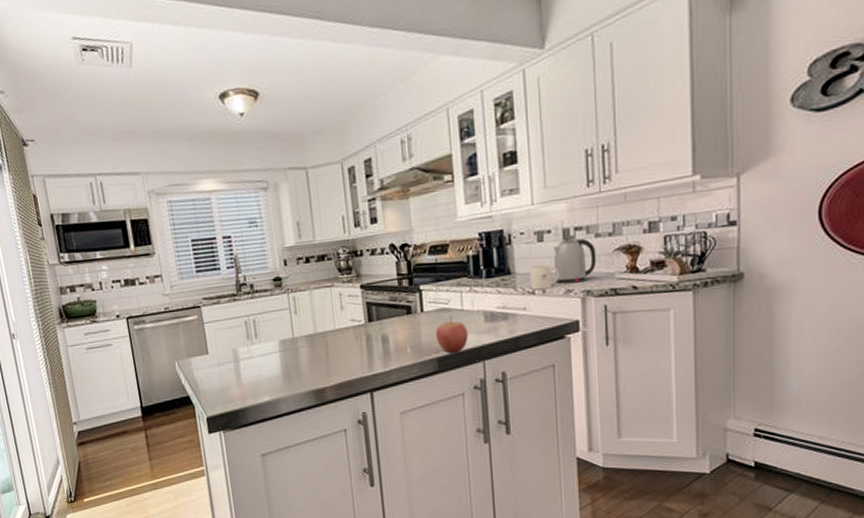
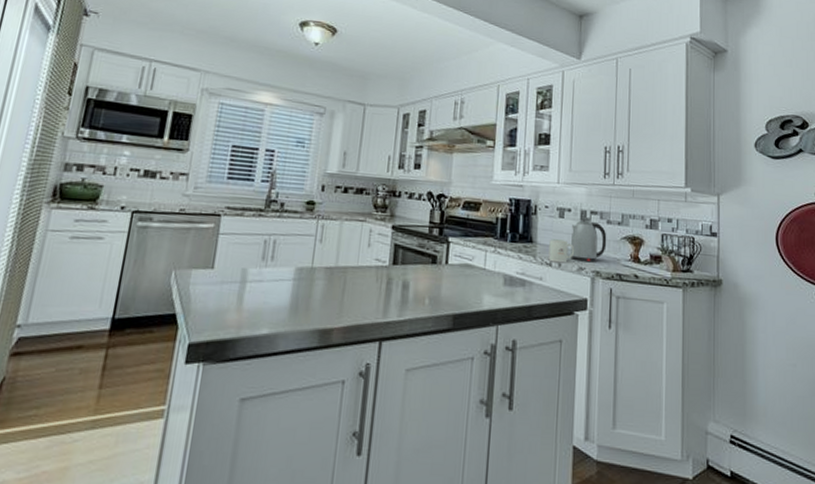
fruit: present [435,314,468,355] -> none [455,272,487,314]

